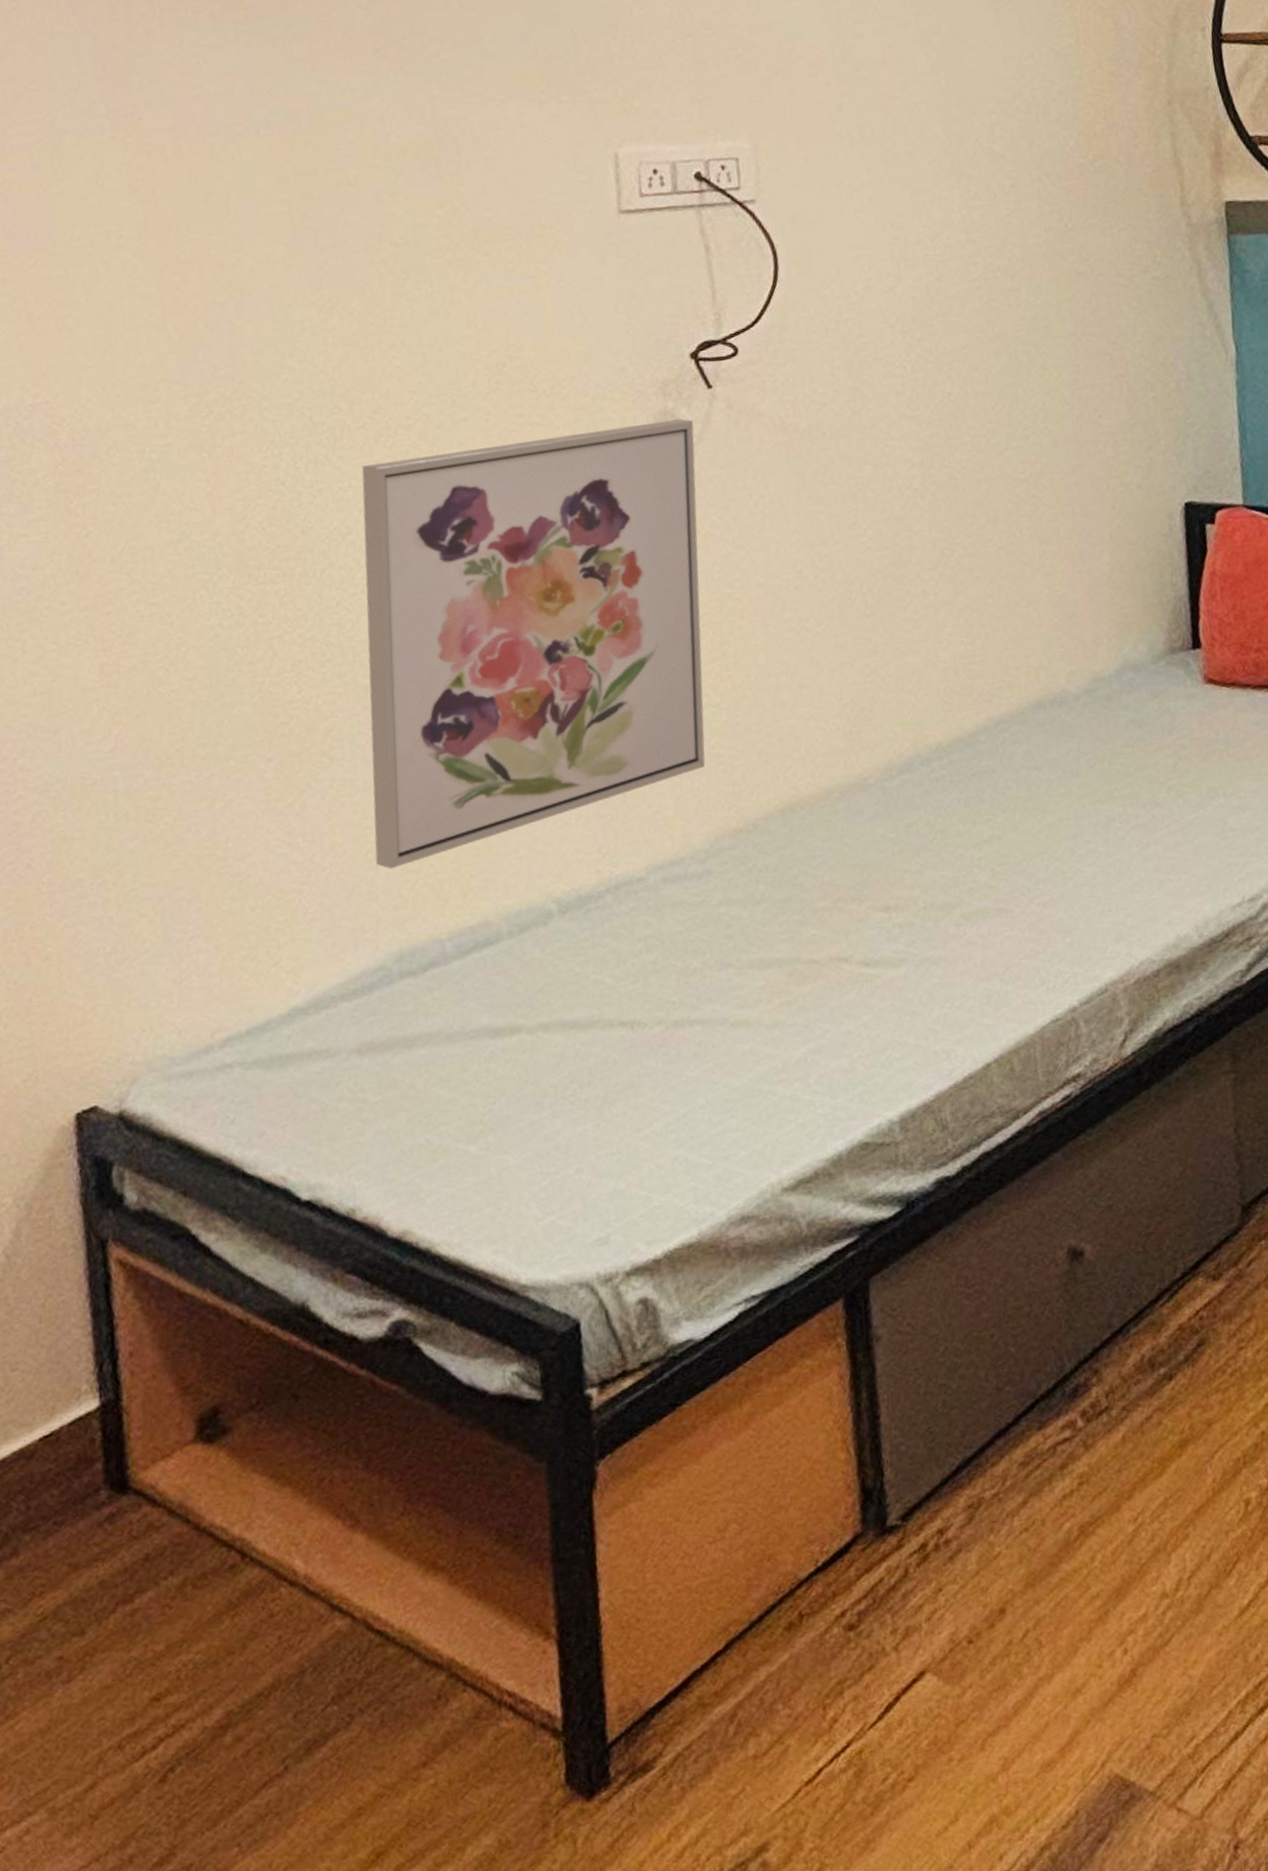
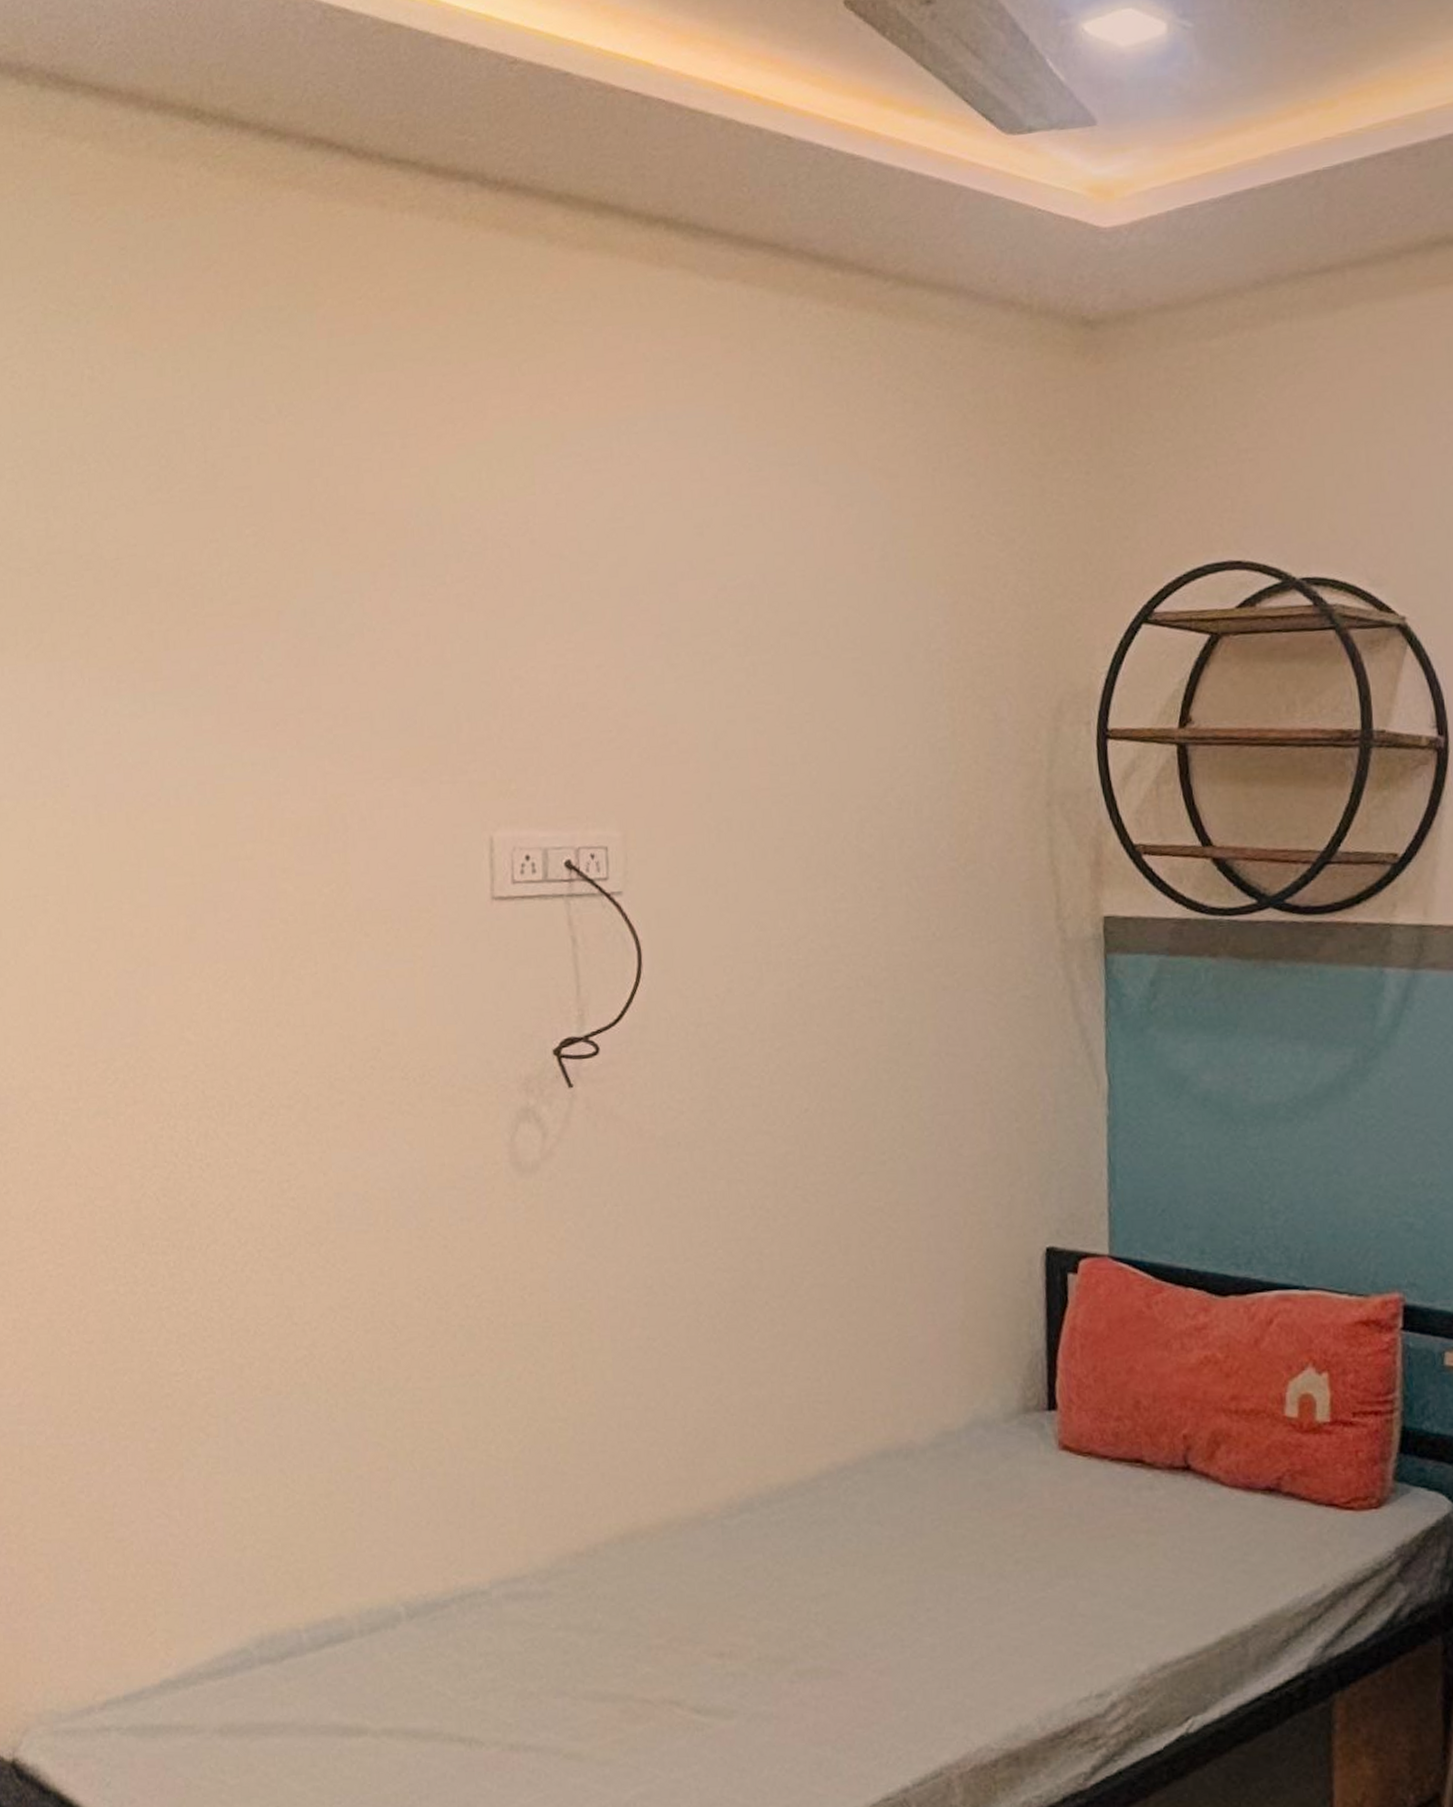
wall art: present [362,419,706,869] -> none [243,1117,554,1552]

